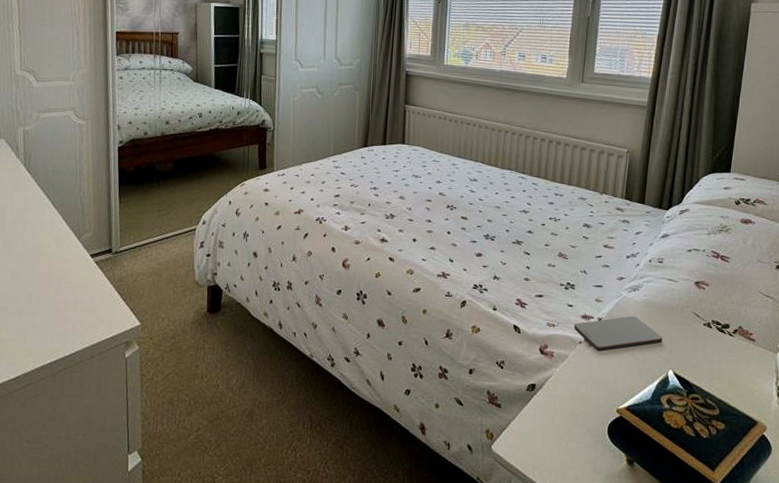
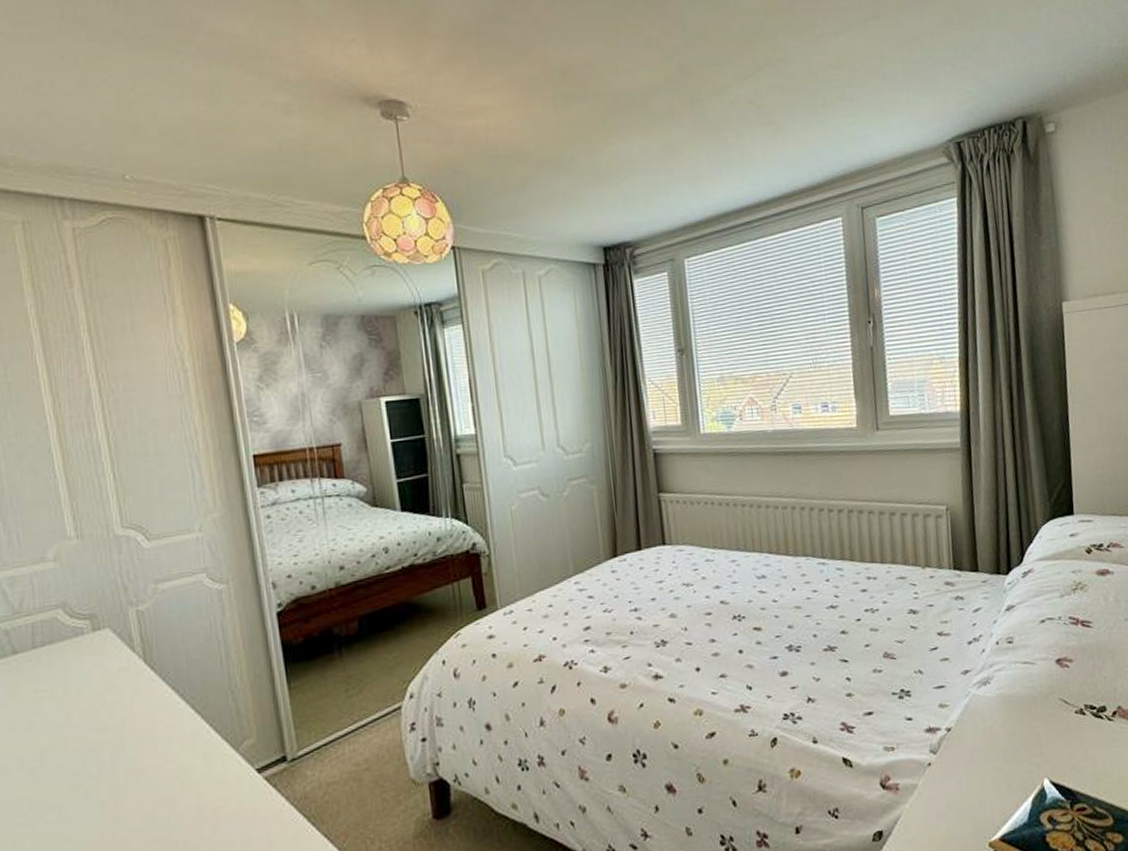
phone: present [573,315,663,352] -> none [917,717,1030,772]

